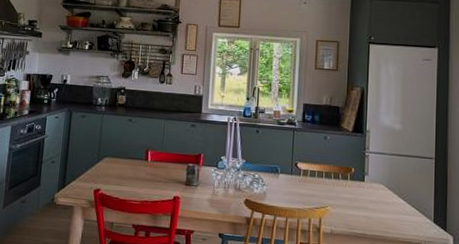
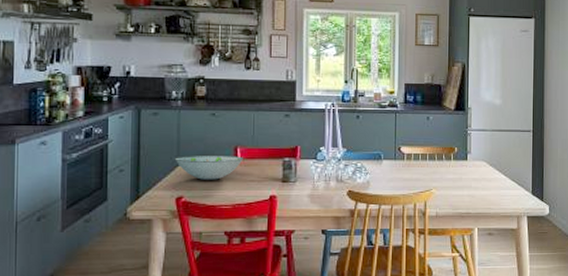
decorative bowl: none [96,154,153,178] -> present [174,154,243,180]

